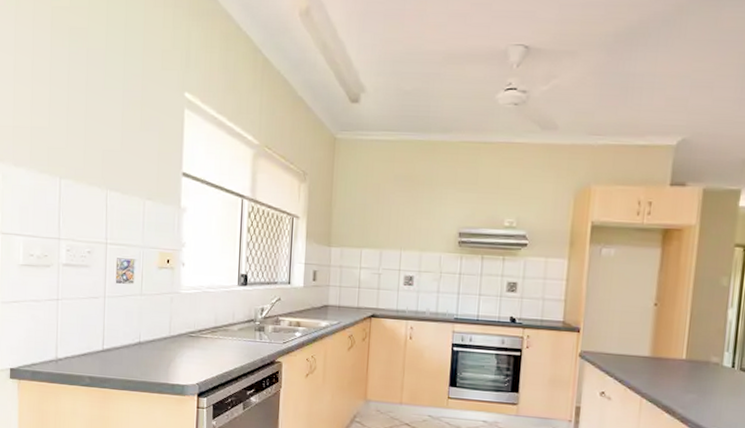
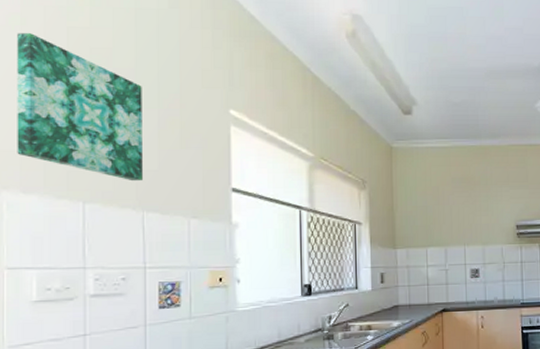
wall art: none [10,13,111,161] -> present [17,33,143,182]

